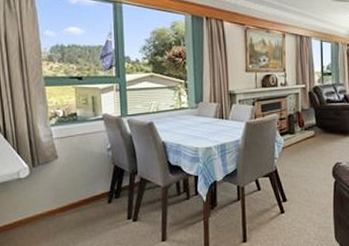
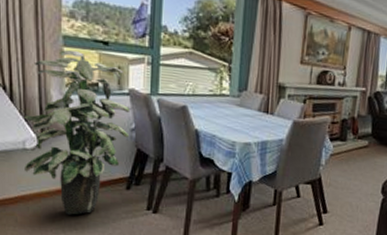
indoor plant: none [16,87,106,233] -> present [23,49,131,215]

